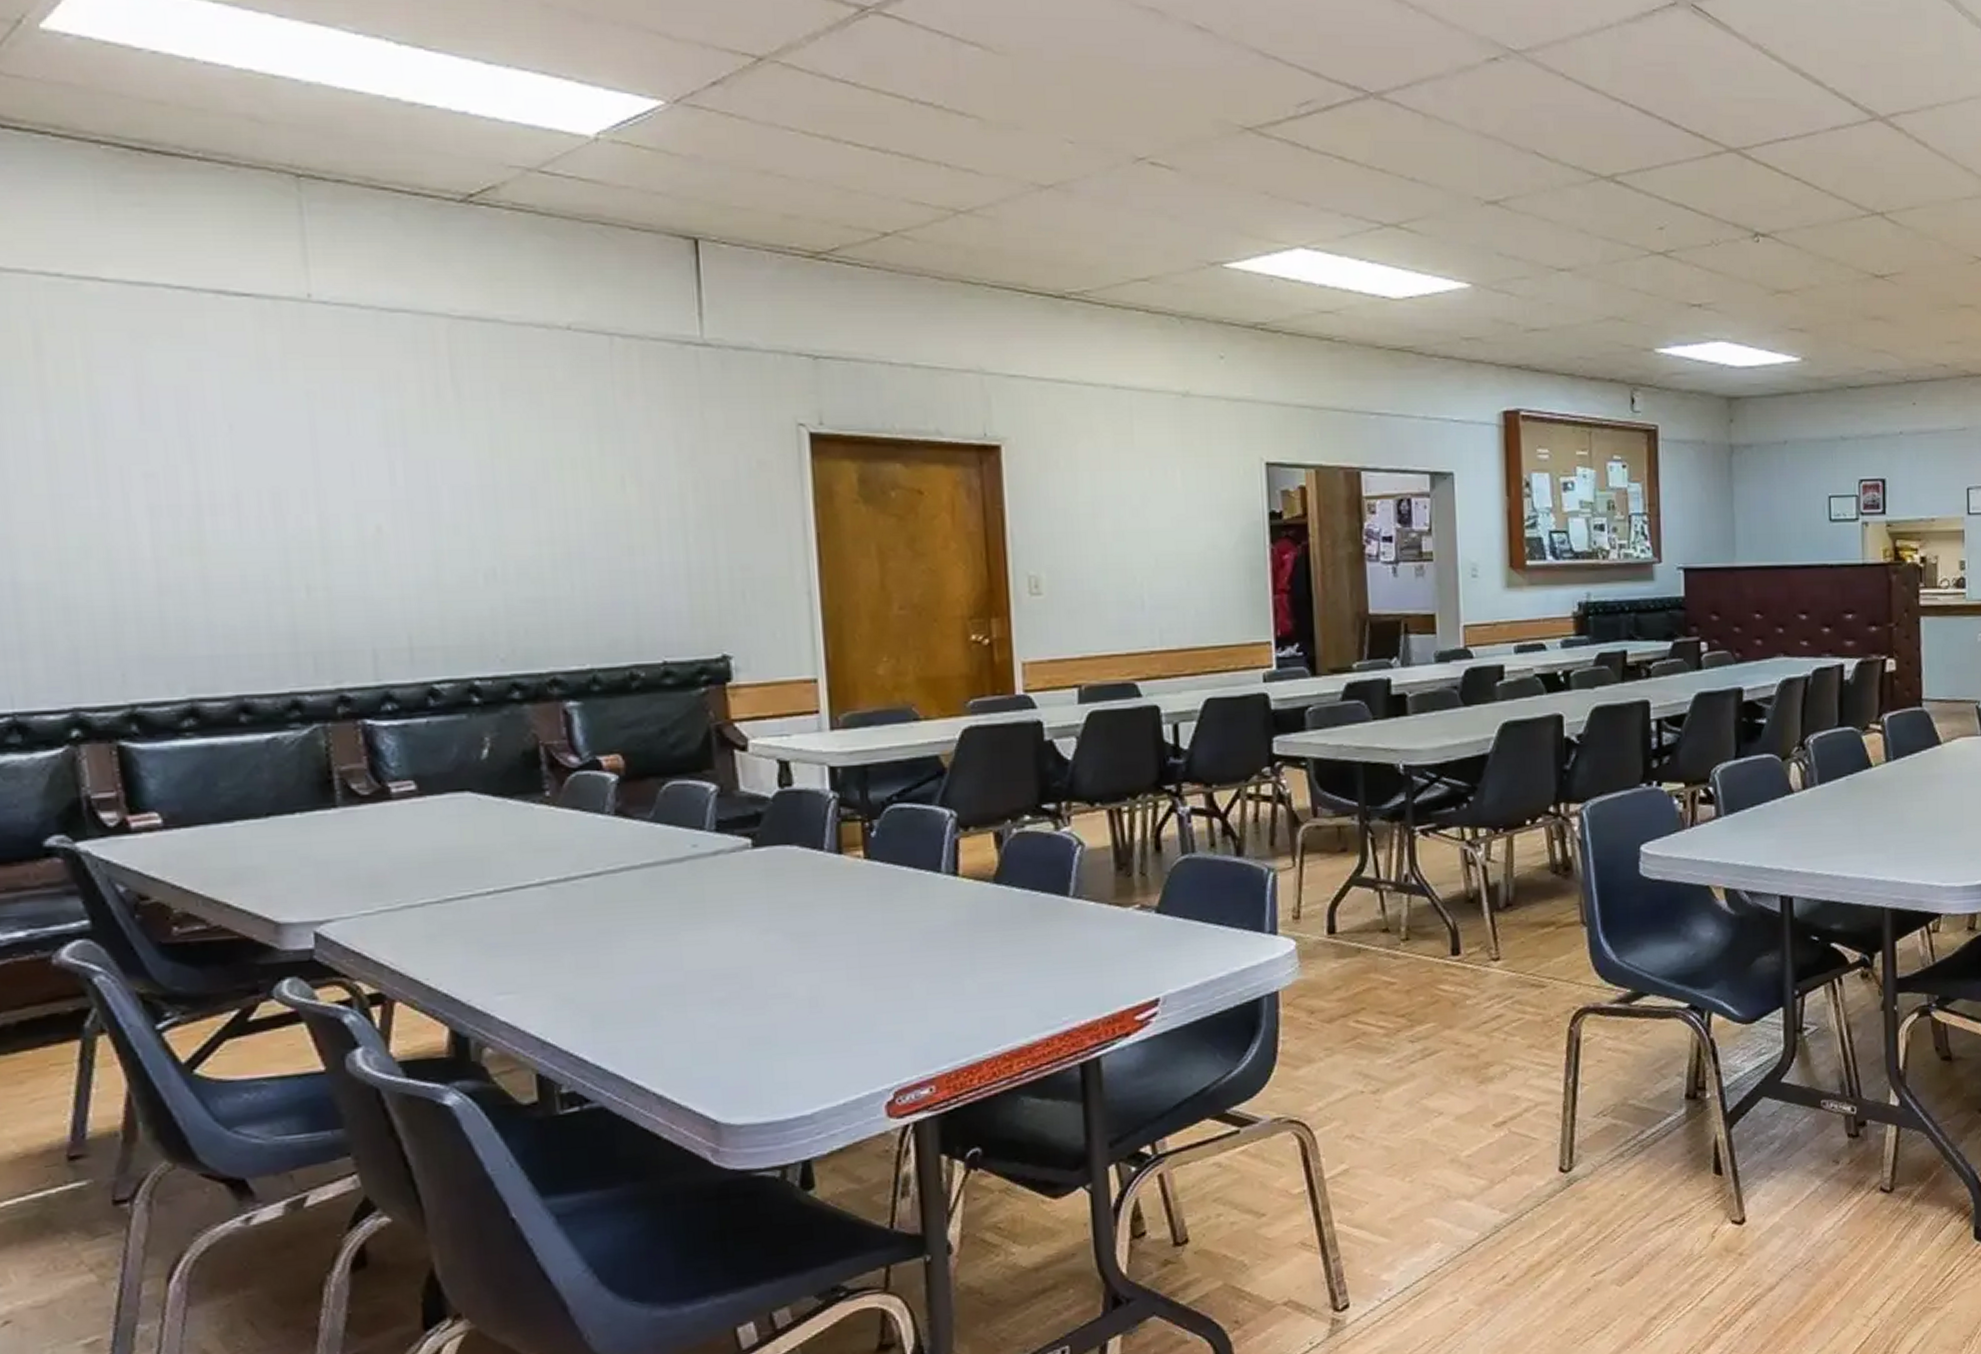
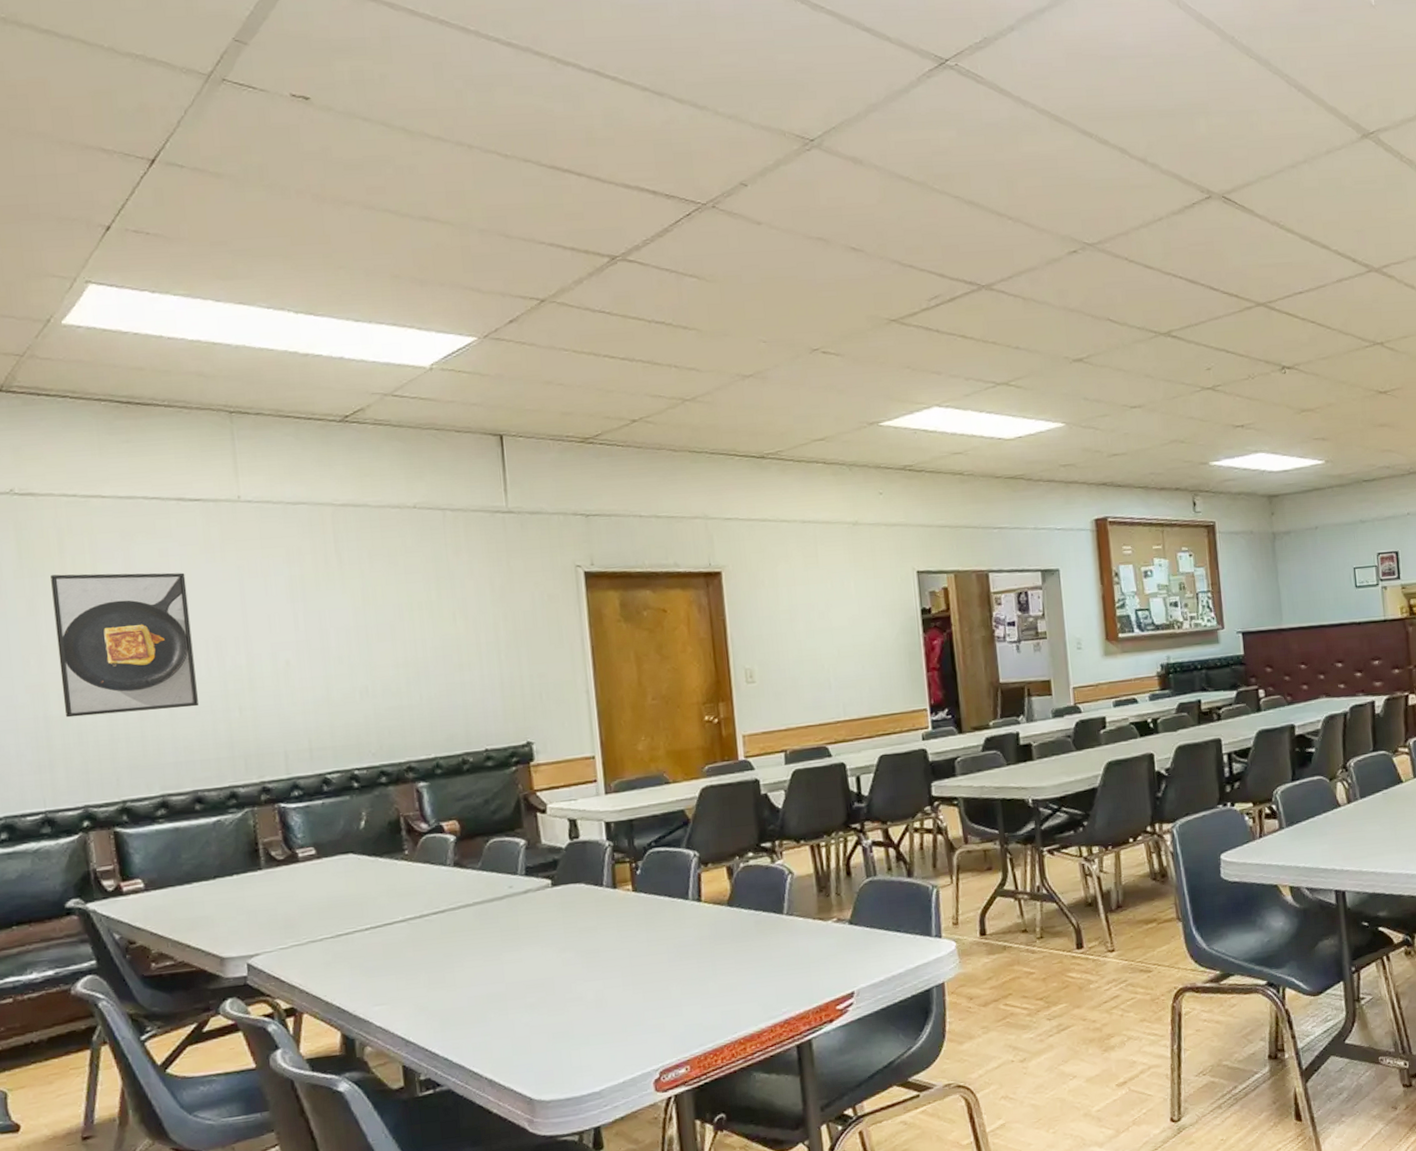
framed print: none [22,385,246,586] -> present [51,572,198,718]

